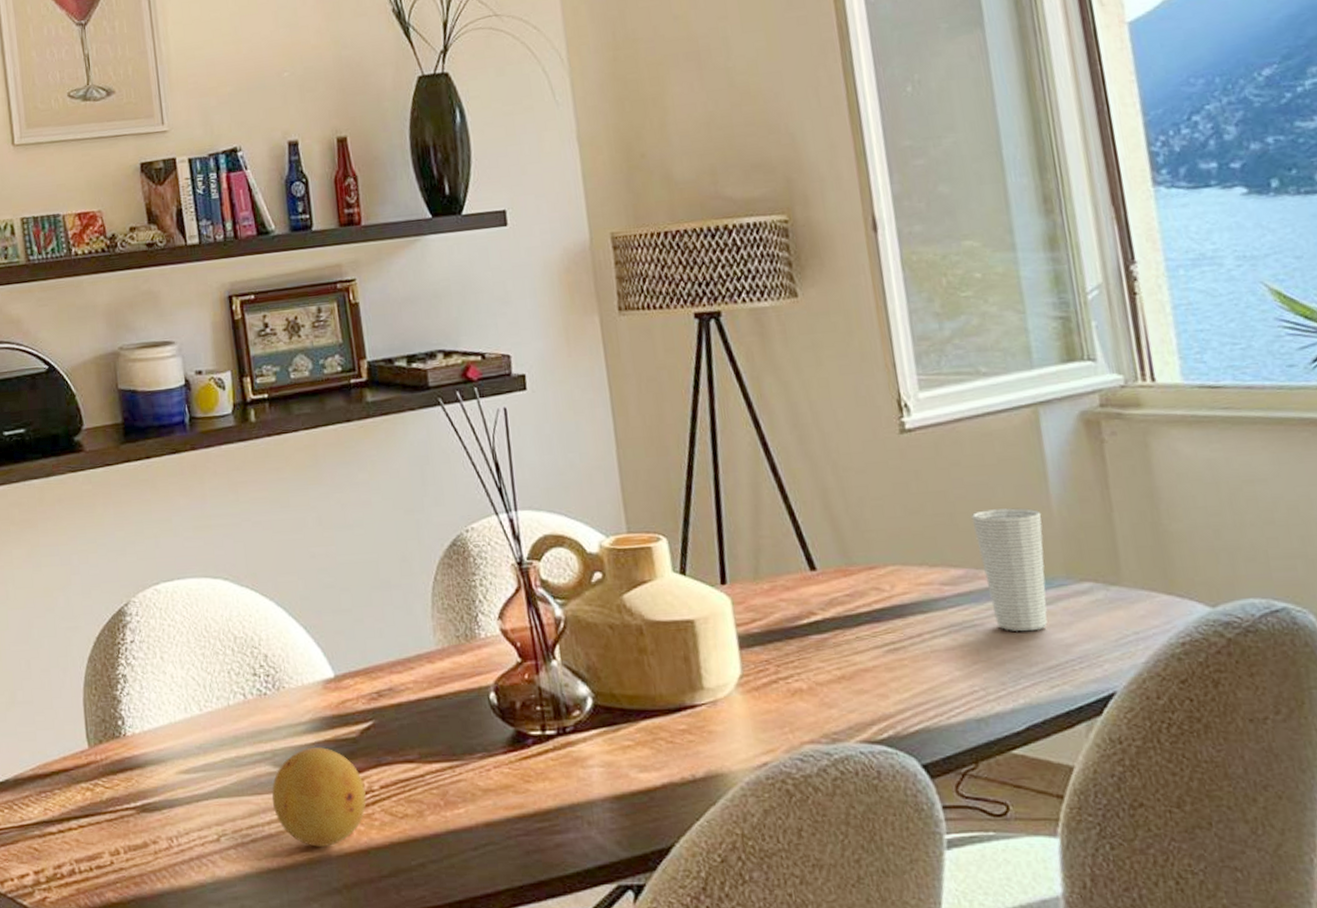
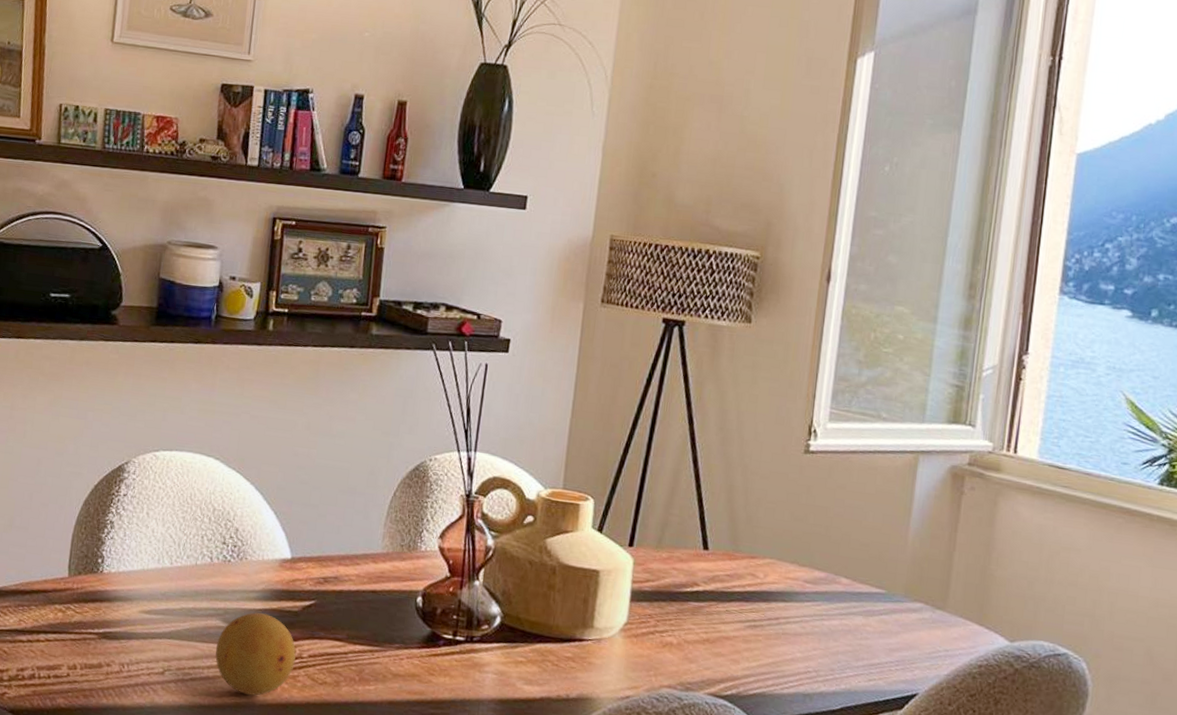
cup: present [971,508,1048,631] -> none [840,529,899,633]

